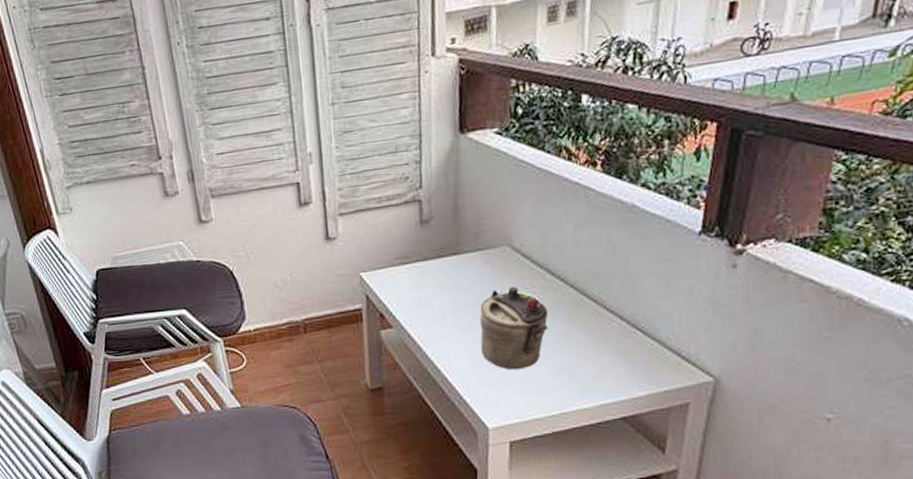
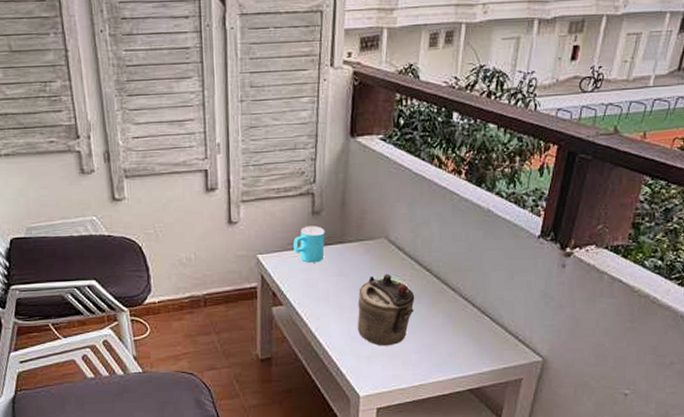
cup: none [400,236,437,279] -> present [293,226,325,263]

